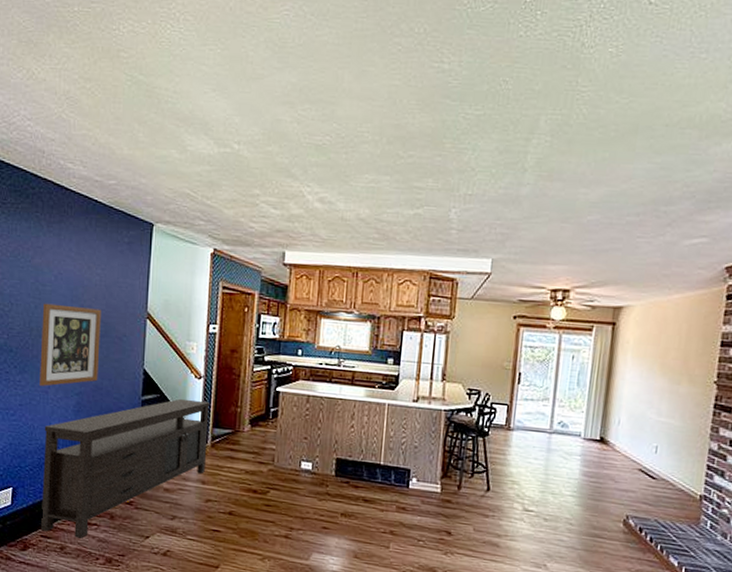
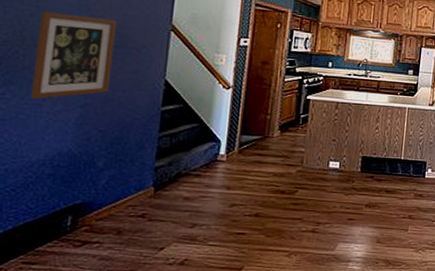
media console: present [41,398,210,538] -> none [23,108,238,259]

